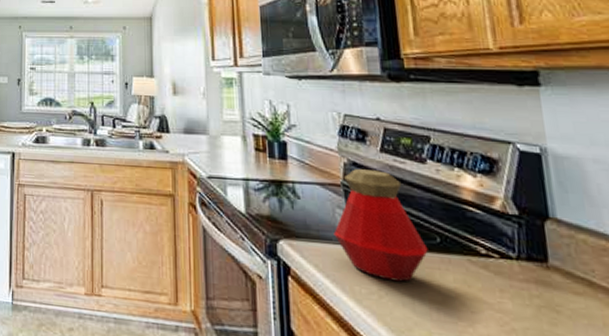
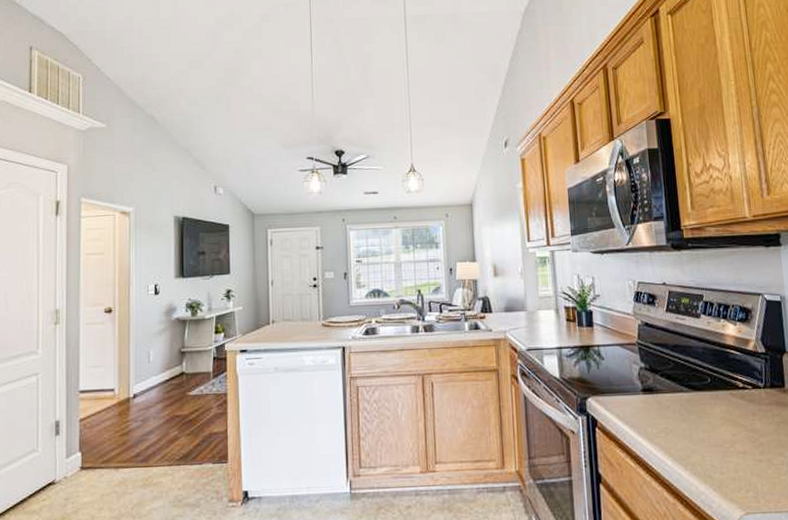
bottle: present [333,169,428,282] -> none [631,328,702,419]

